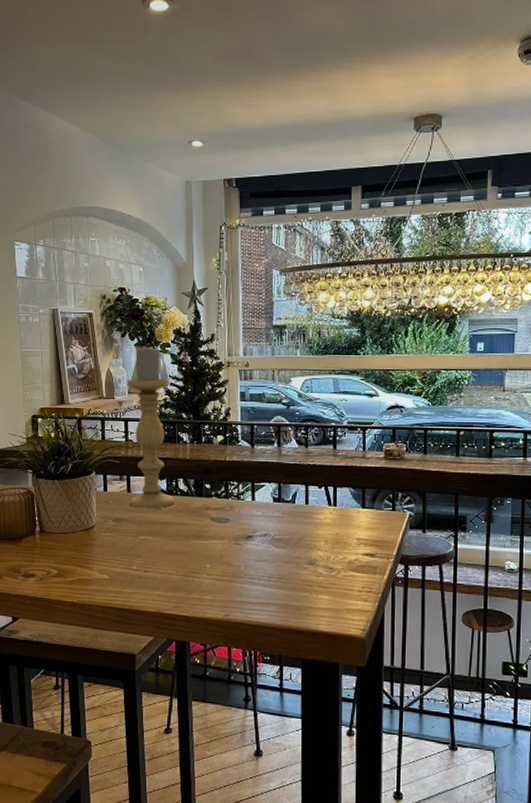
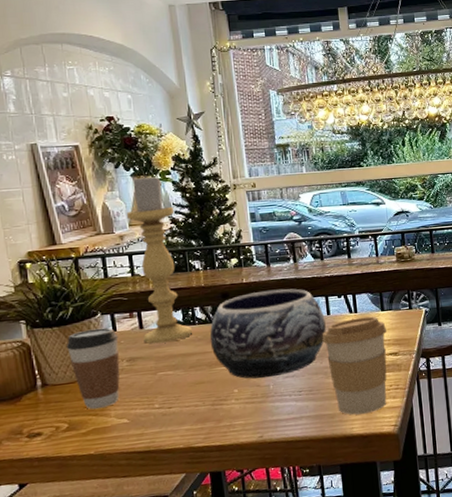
coffee cup: none [63,486,108,562] -> present [66,327,120,410]
decorative bowl: none [189,471,303,559] -> present [209,288,326,379]
coffee cup: none [297,512,366,612] -> present [322,316,387,415]

